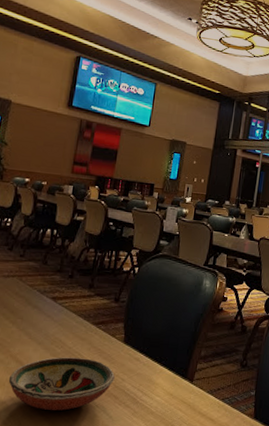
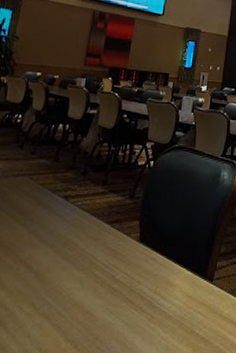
decorative bowl: present [8,357,115,411] -> none [17,260,130,320]

